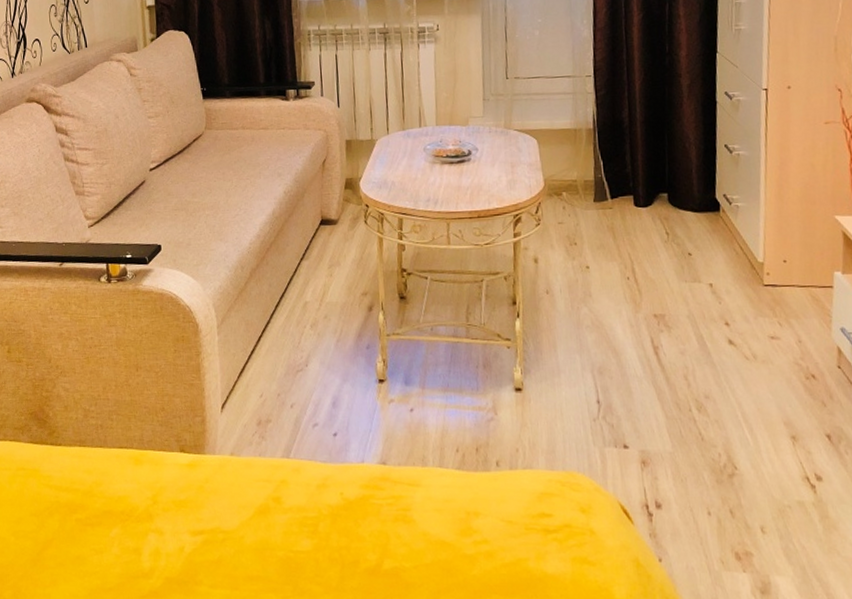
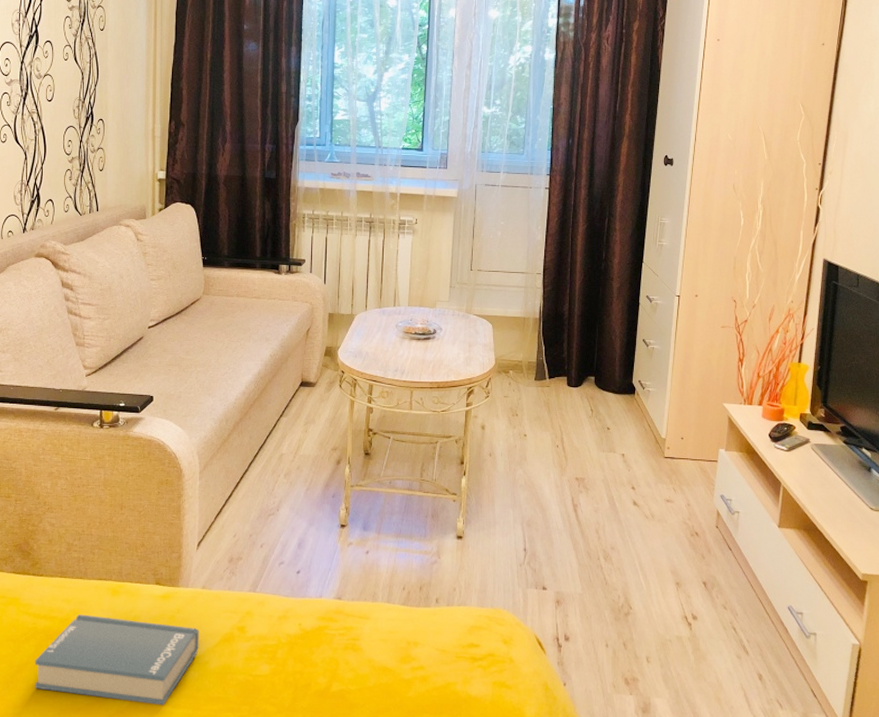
hardback book: none [60,486,232,585] -> present [35,614,199,706]

